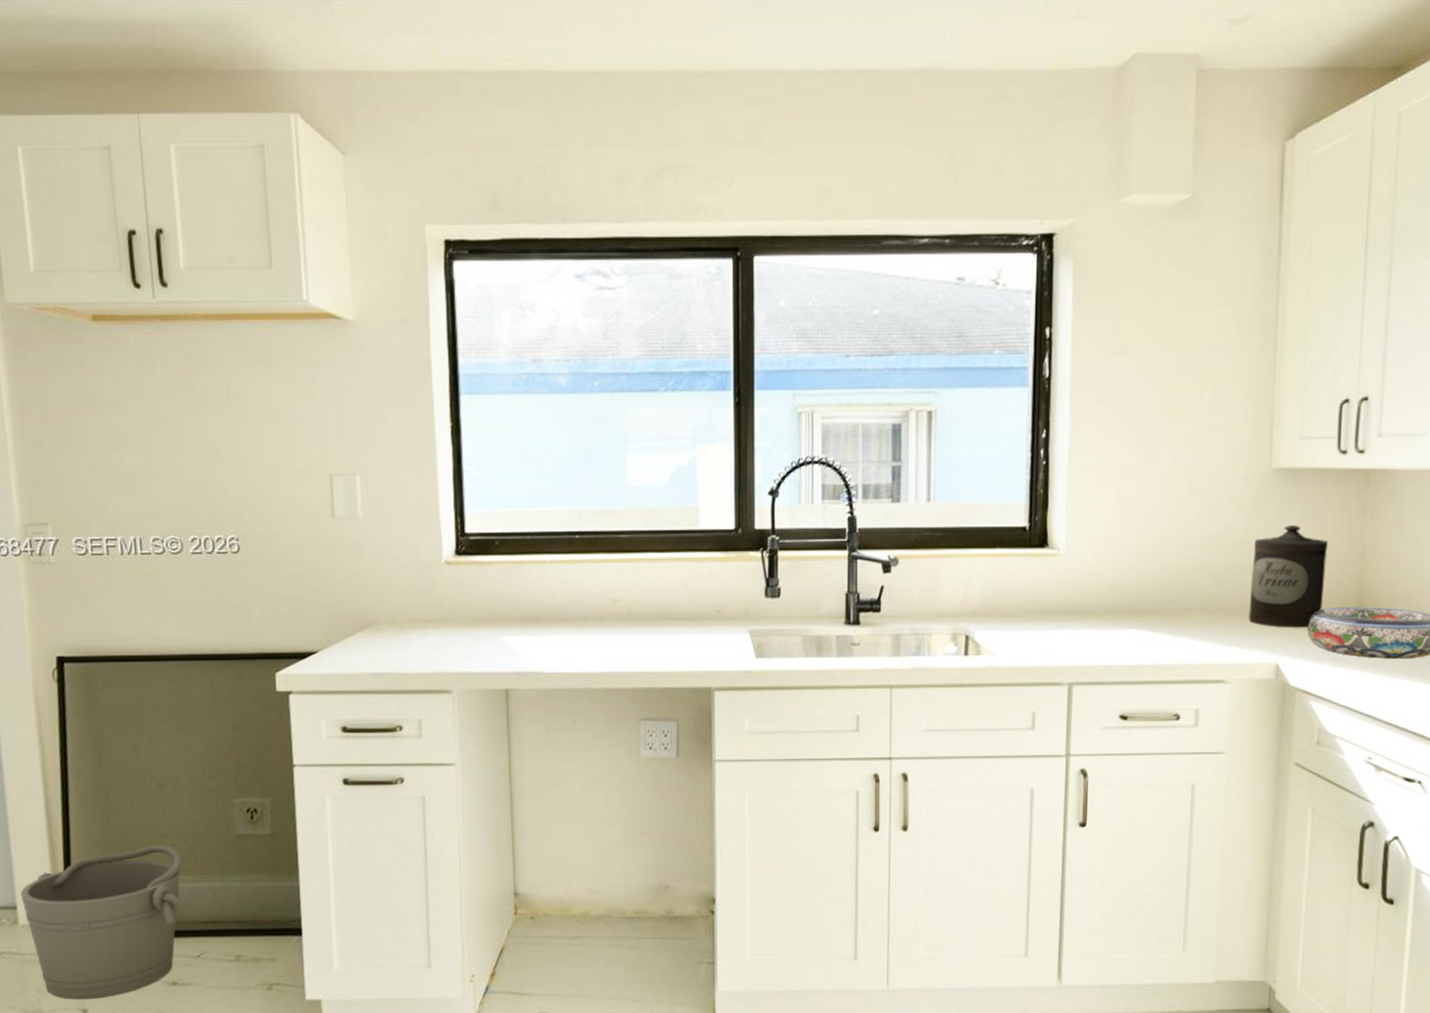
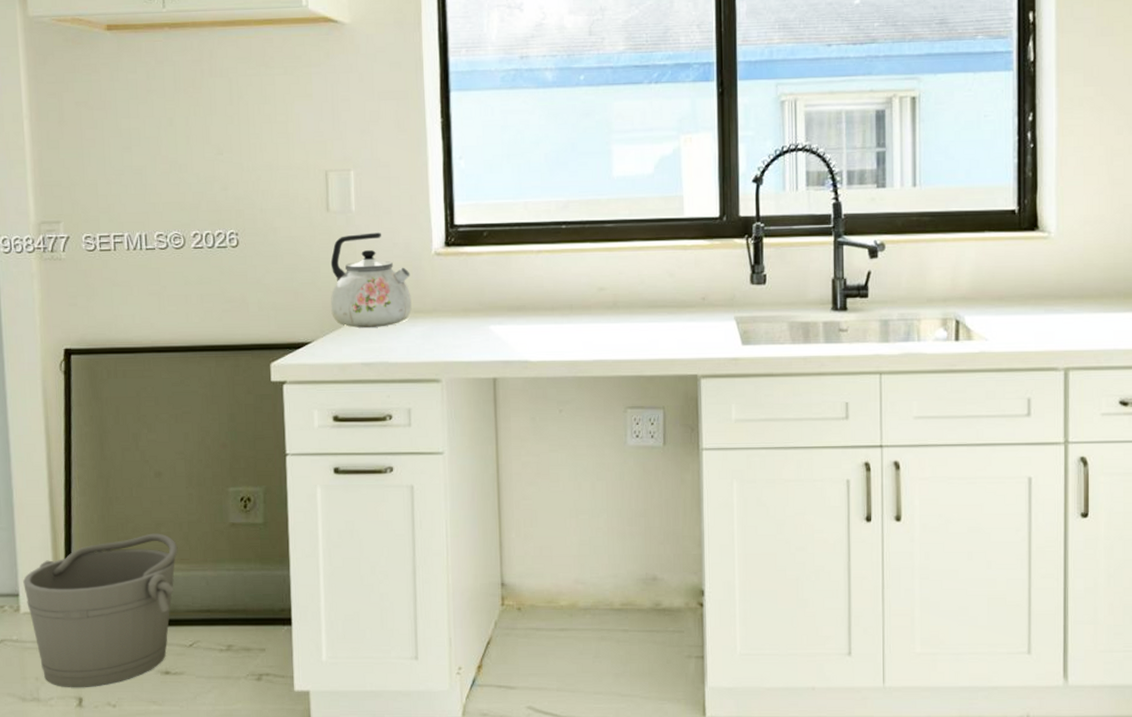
kettle: none [336,540,422,637] -> present [330,232,412,328]

